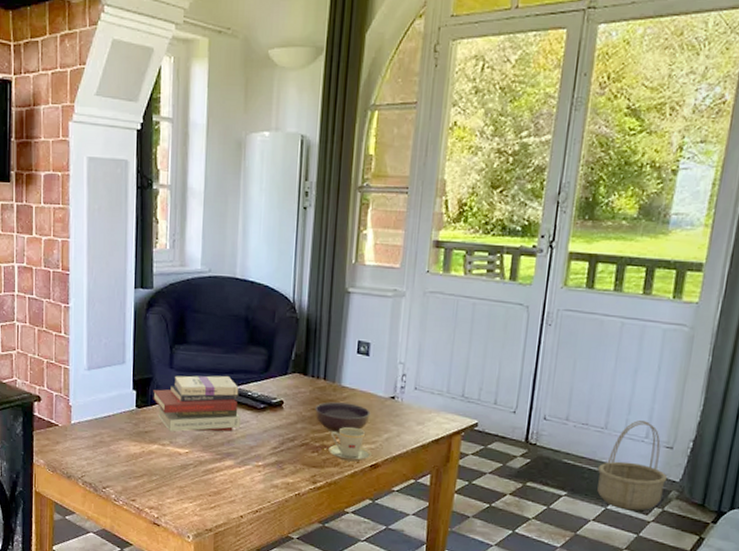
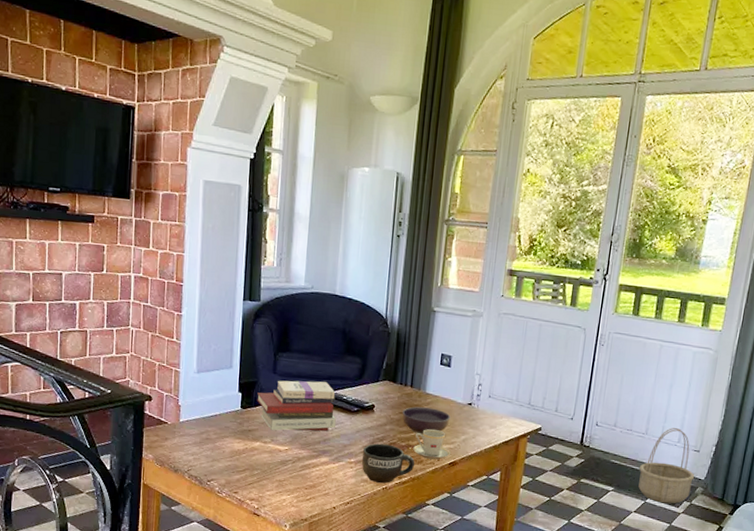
mug: none [271,444,331,489] -> present [362,443,415,484]

